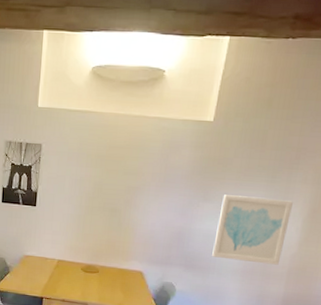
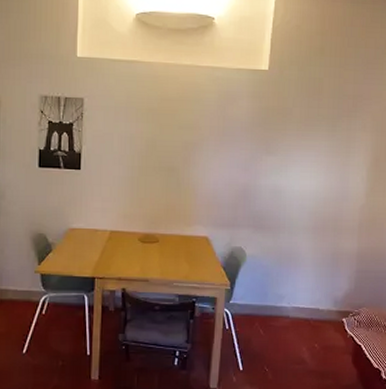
wall art: present [212,195,293,265] -> none [281,146,355,218]

